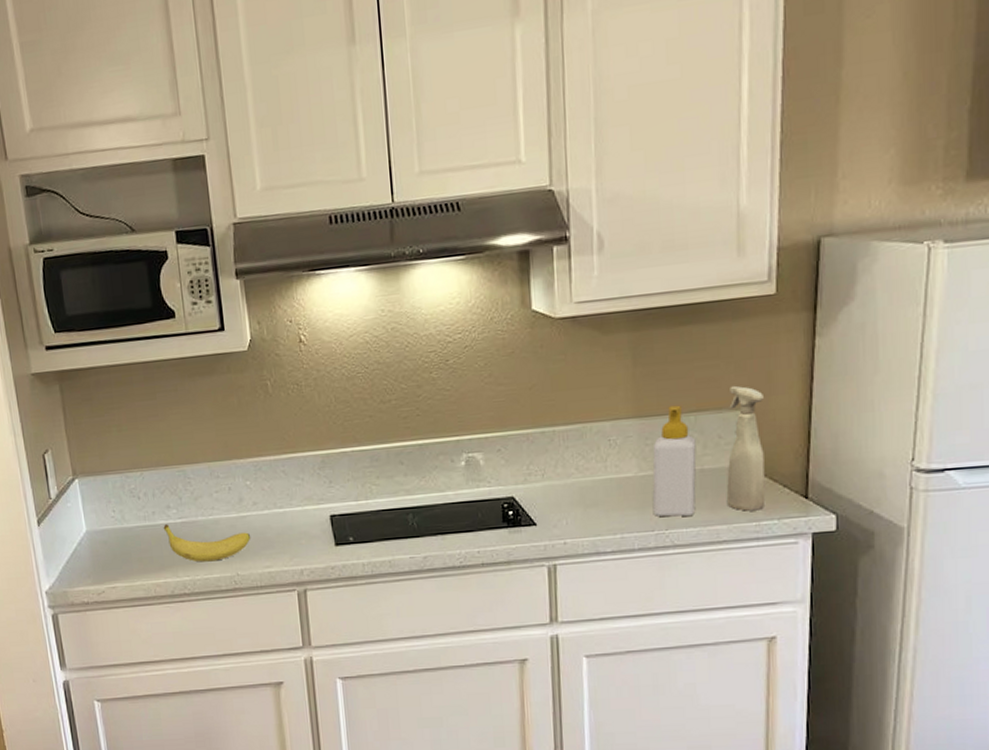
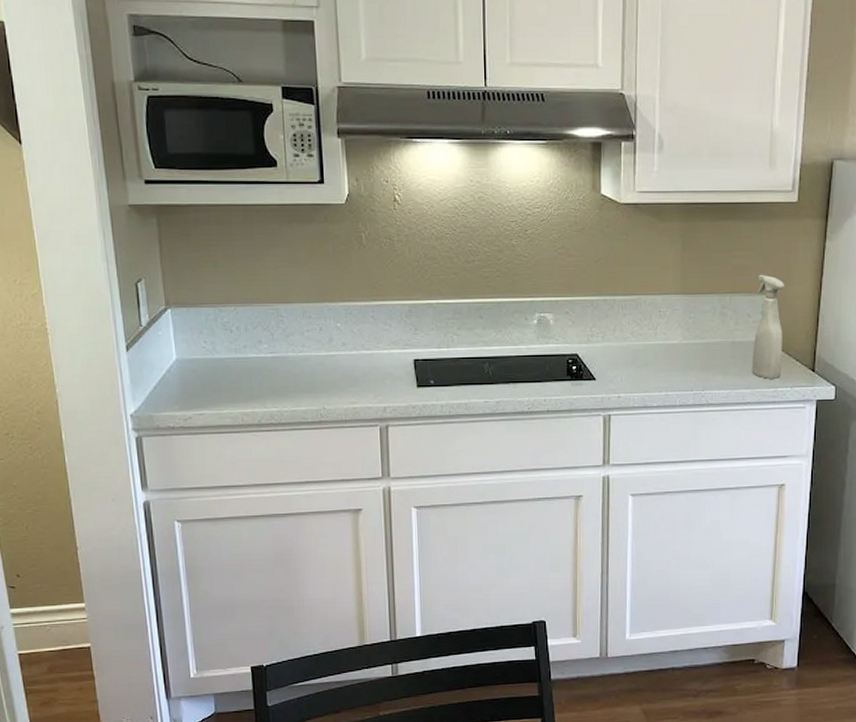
fruit: present [163,524,251,562] -> none [254,358,339,395]
soap bottle: present [652,405,697,517] -> none [692,286,730,380]

